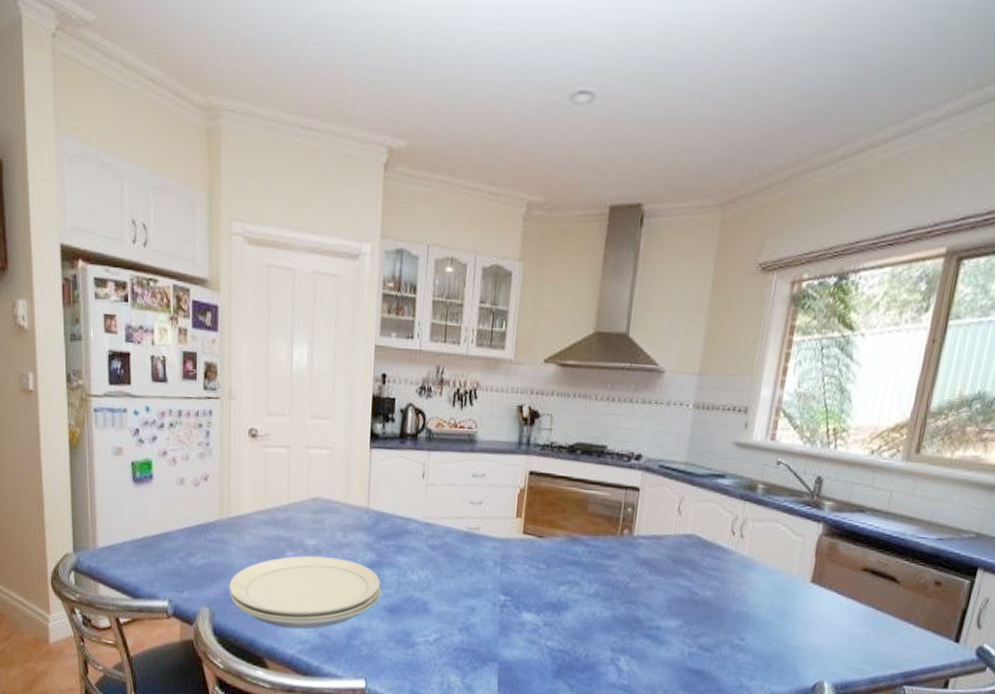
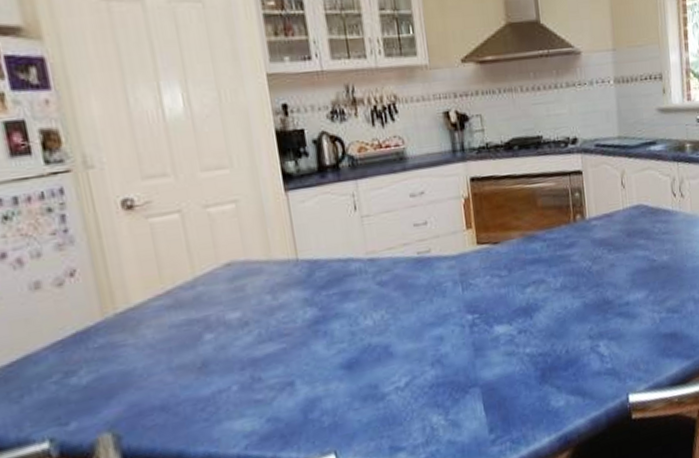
plate: present [229,555,381,629] -> none [133,323,333,428]

